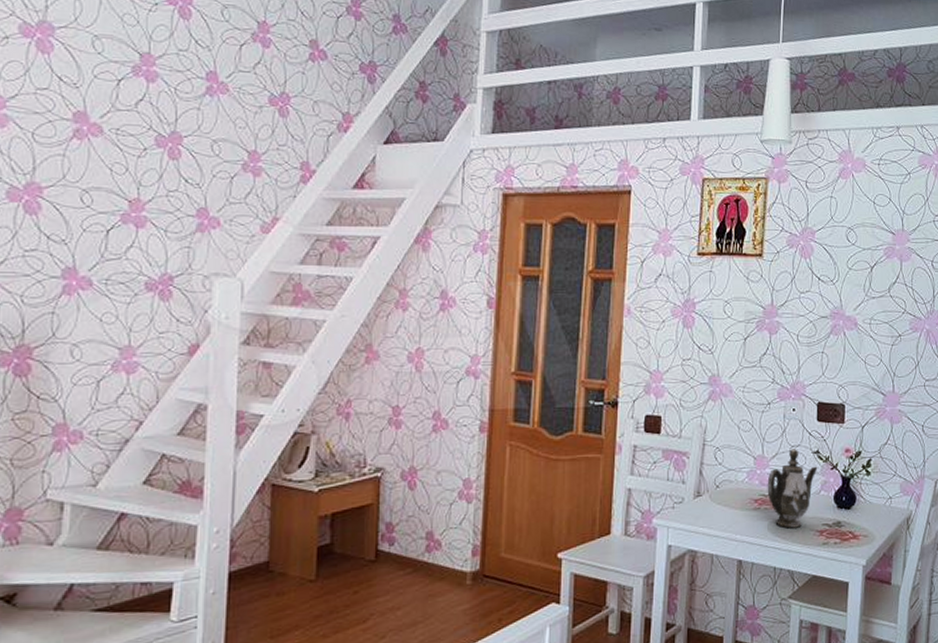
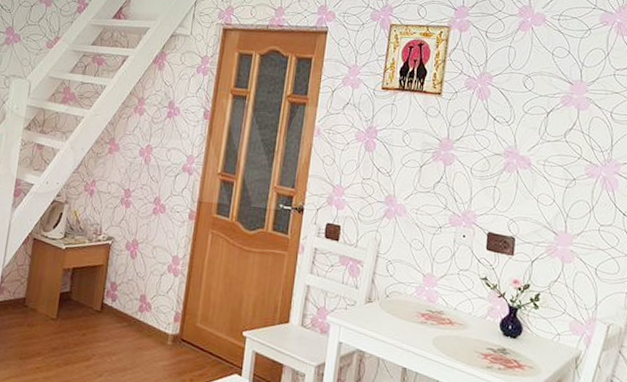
teapot: present [767,449,818,529] -> none [434,272,485,348]

